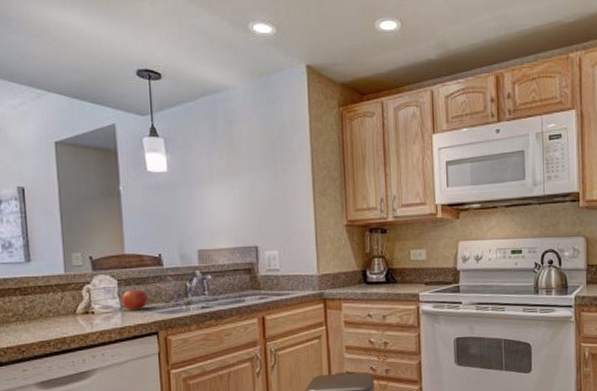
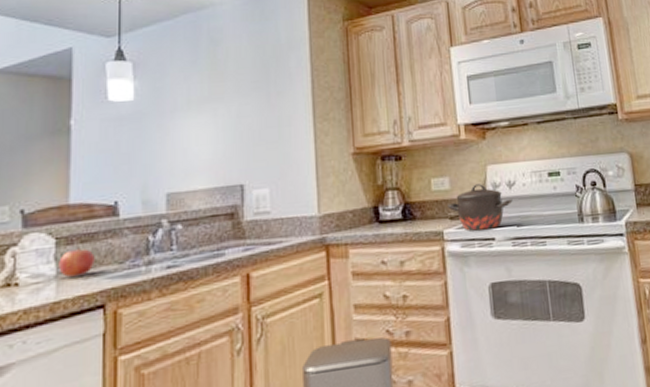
cooking pot: none [423,257,479,296] -> present [447,184,513,233]

